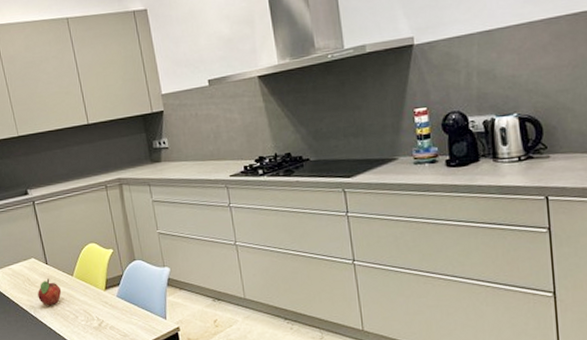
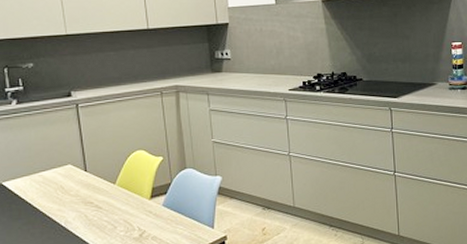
fruit: present [38,278,62,306] -> none [72,186,100,216]

